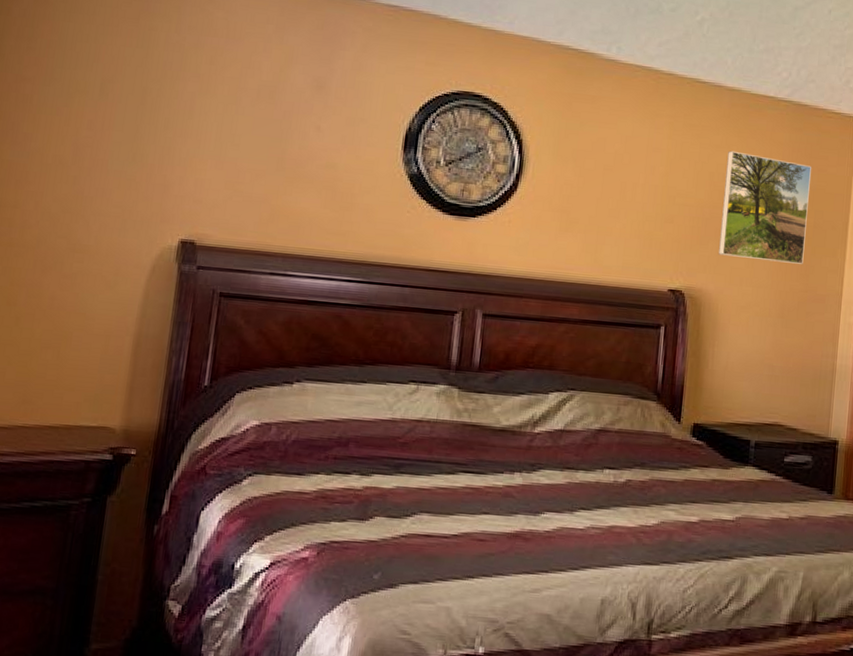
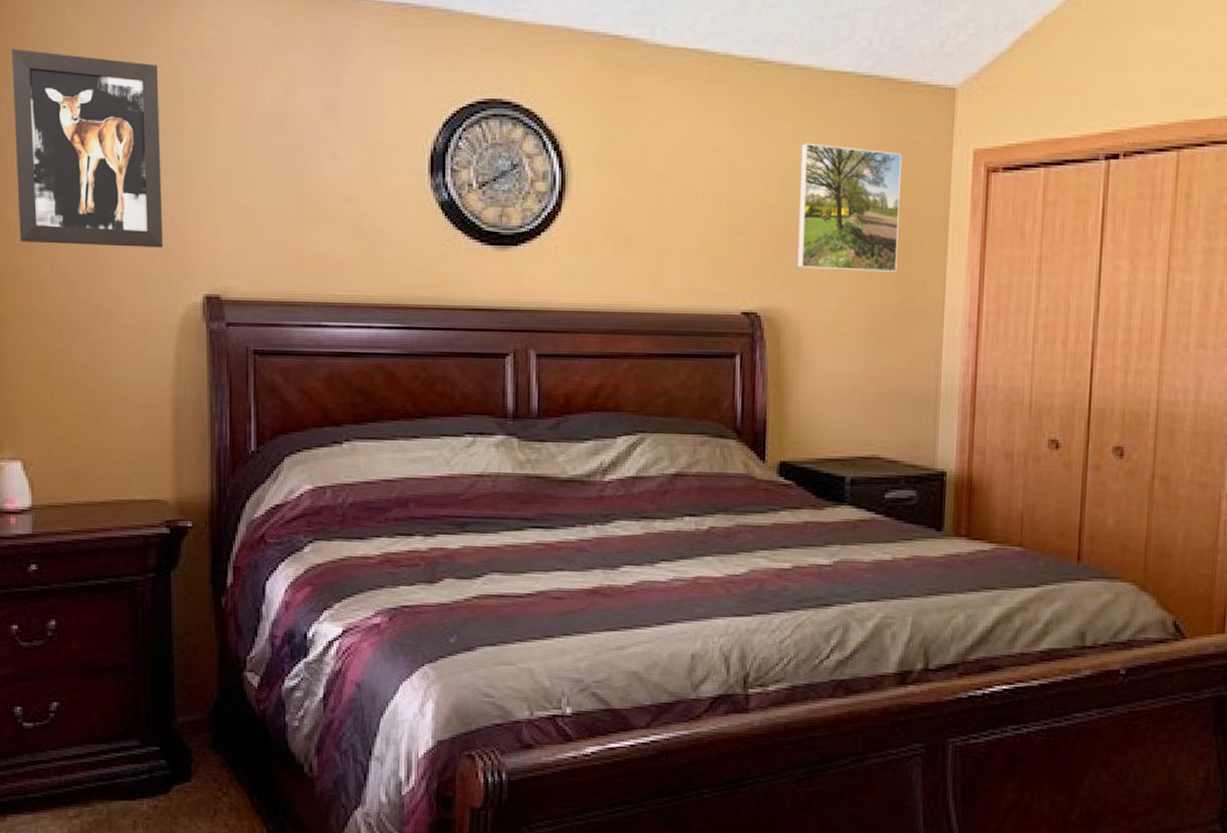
wall art: none [10,10,167,194] -> present [11,49,163,248]

